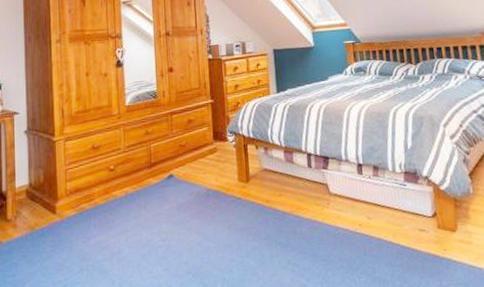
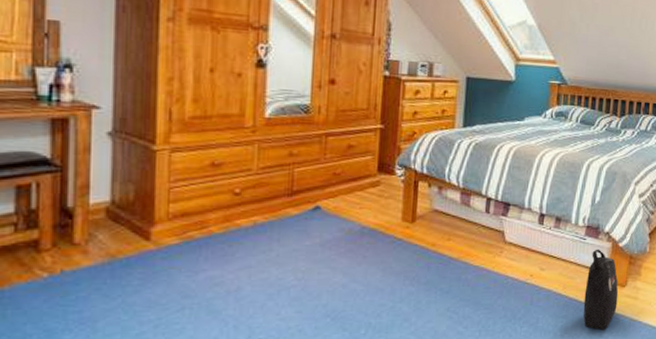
backpack: none [414,194,452,279] -> present [583,249,619,330]

